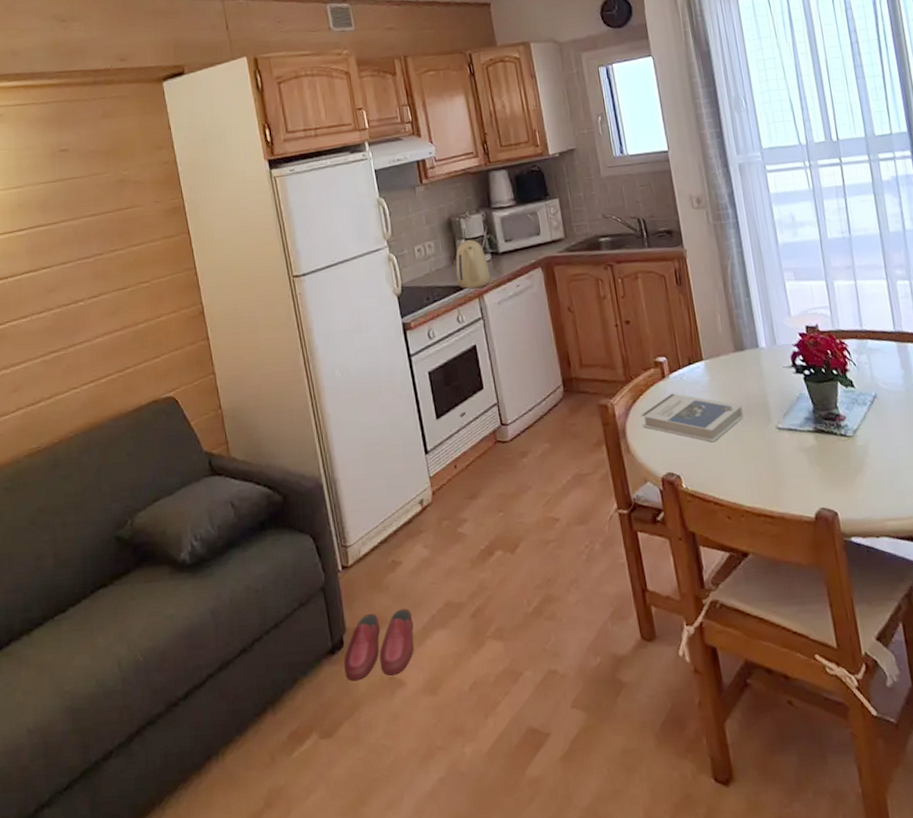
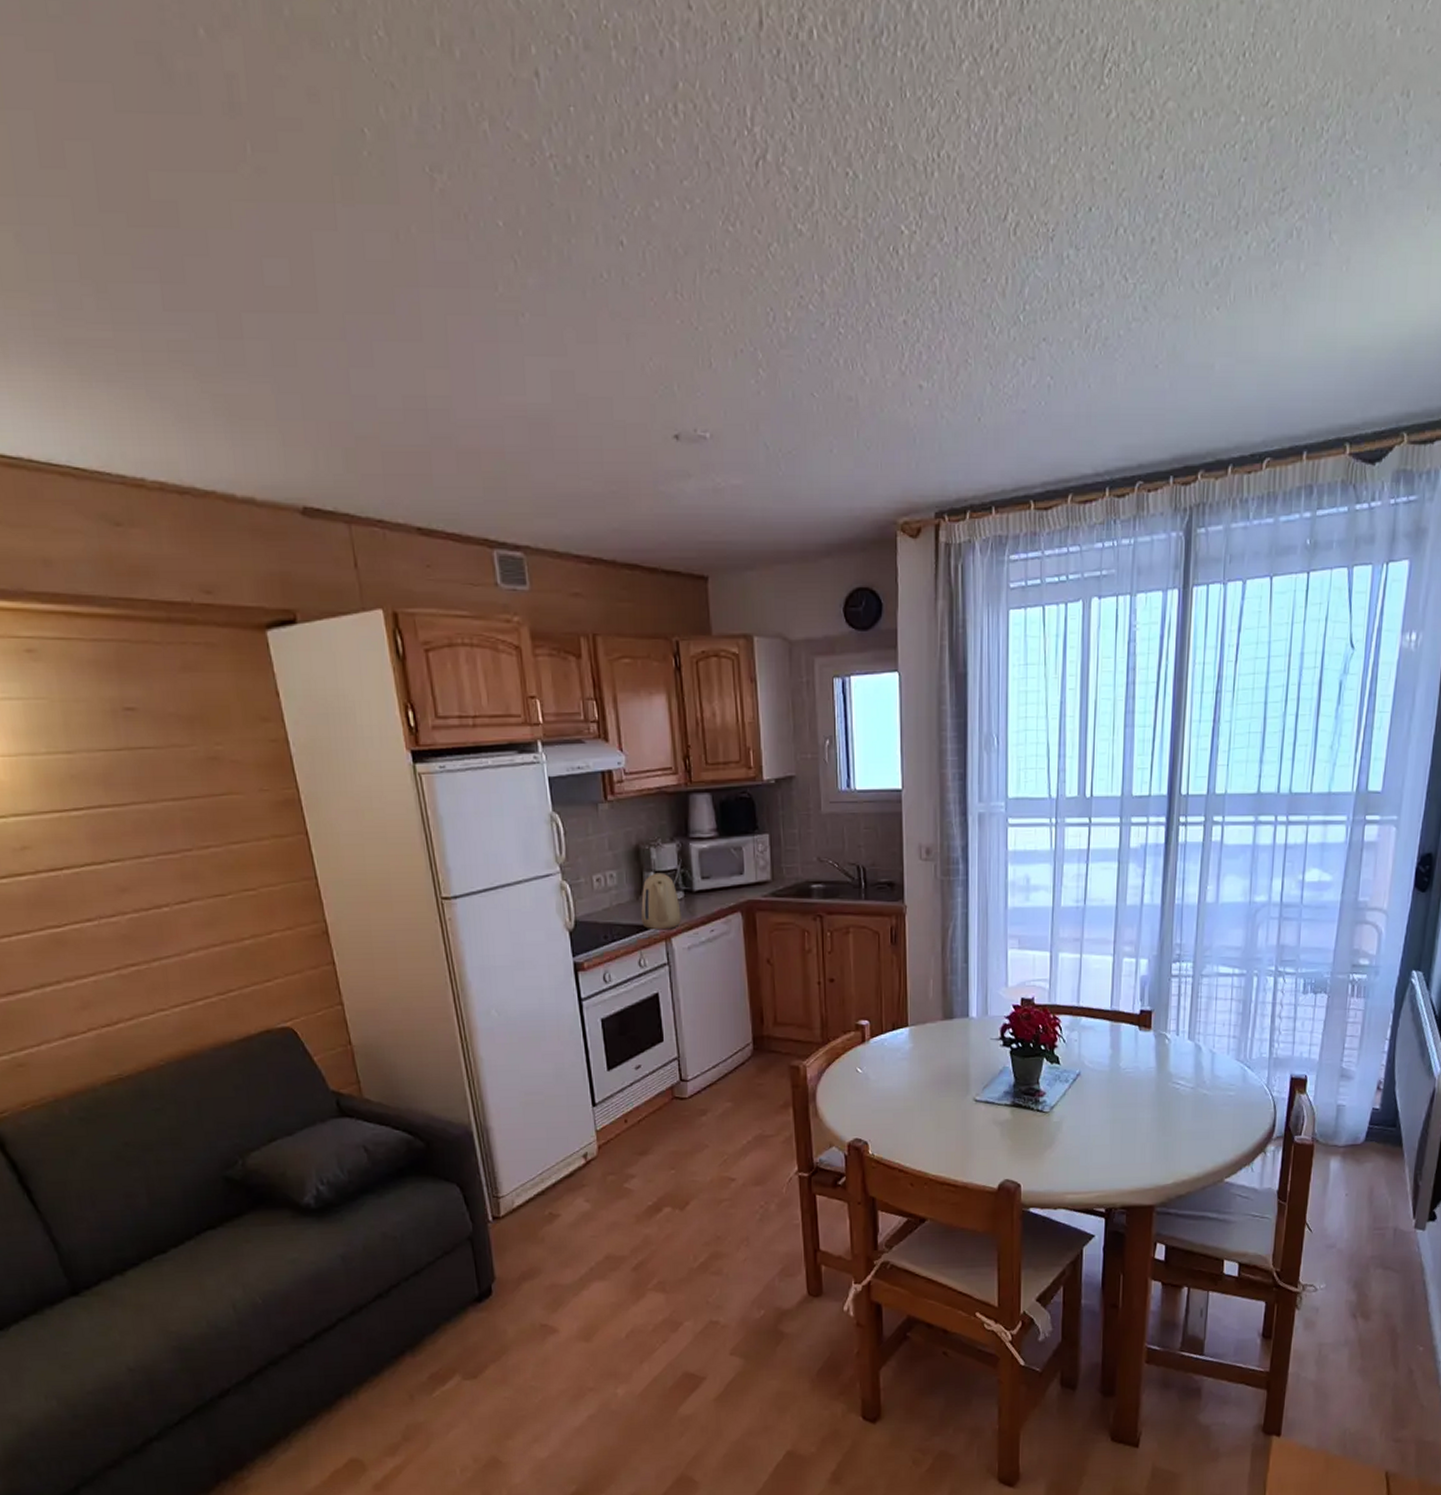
slippers: present [344,608,414,681] -> none [492,1260,570,1328]
hardback book: present [640,393,744,443] -> none [834,1059,942,1111]

